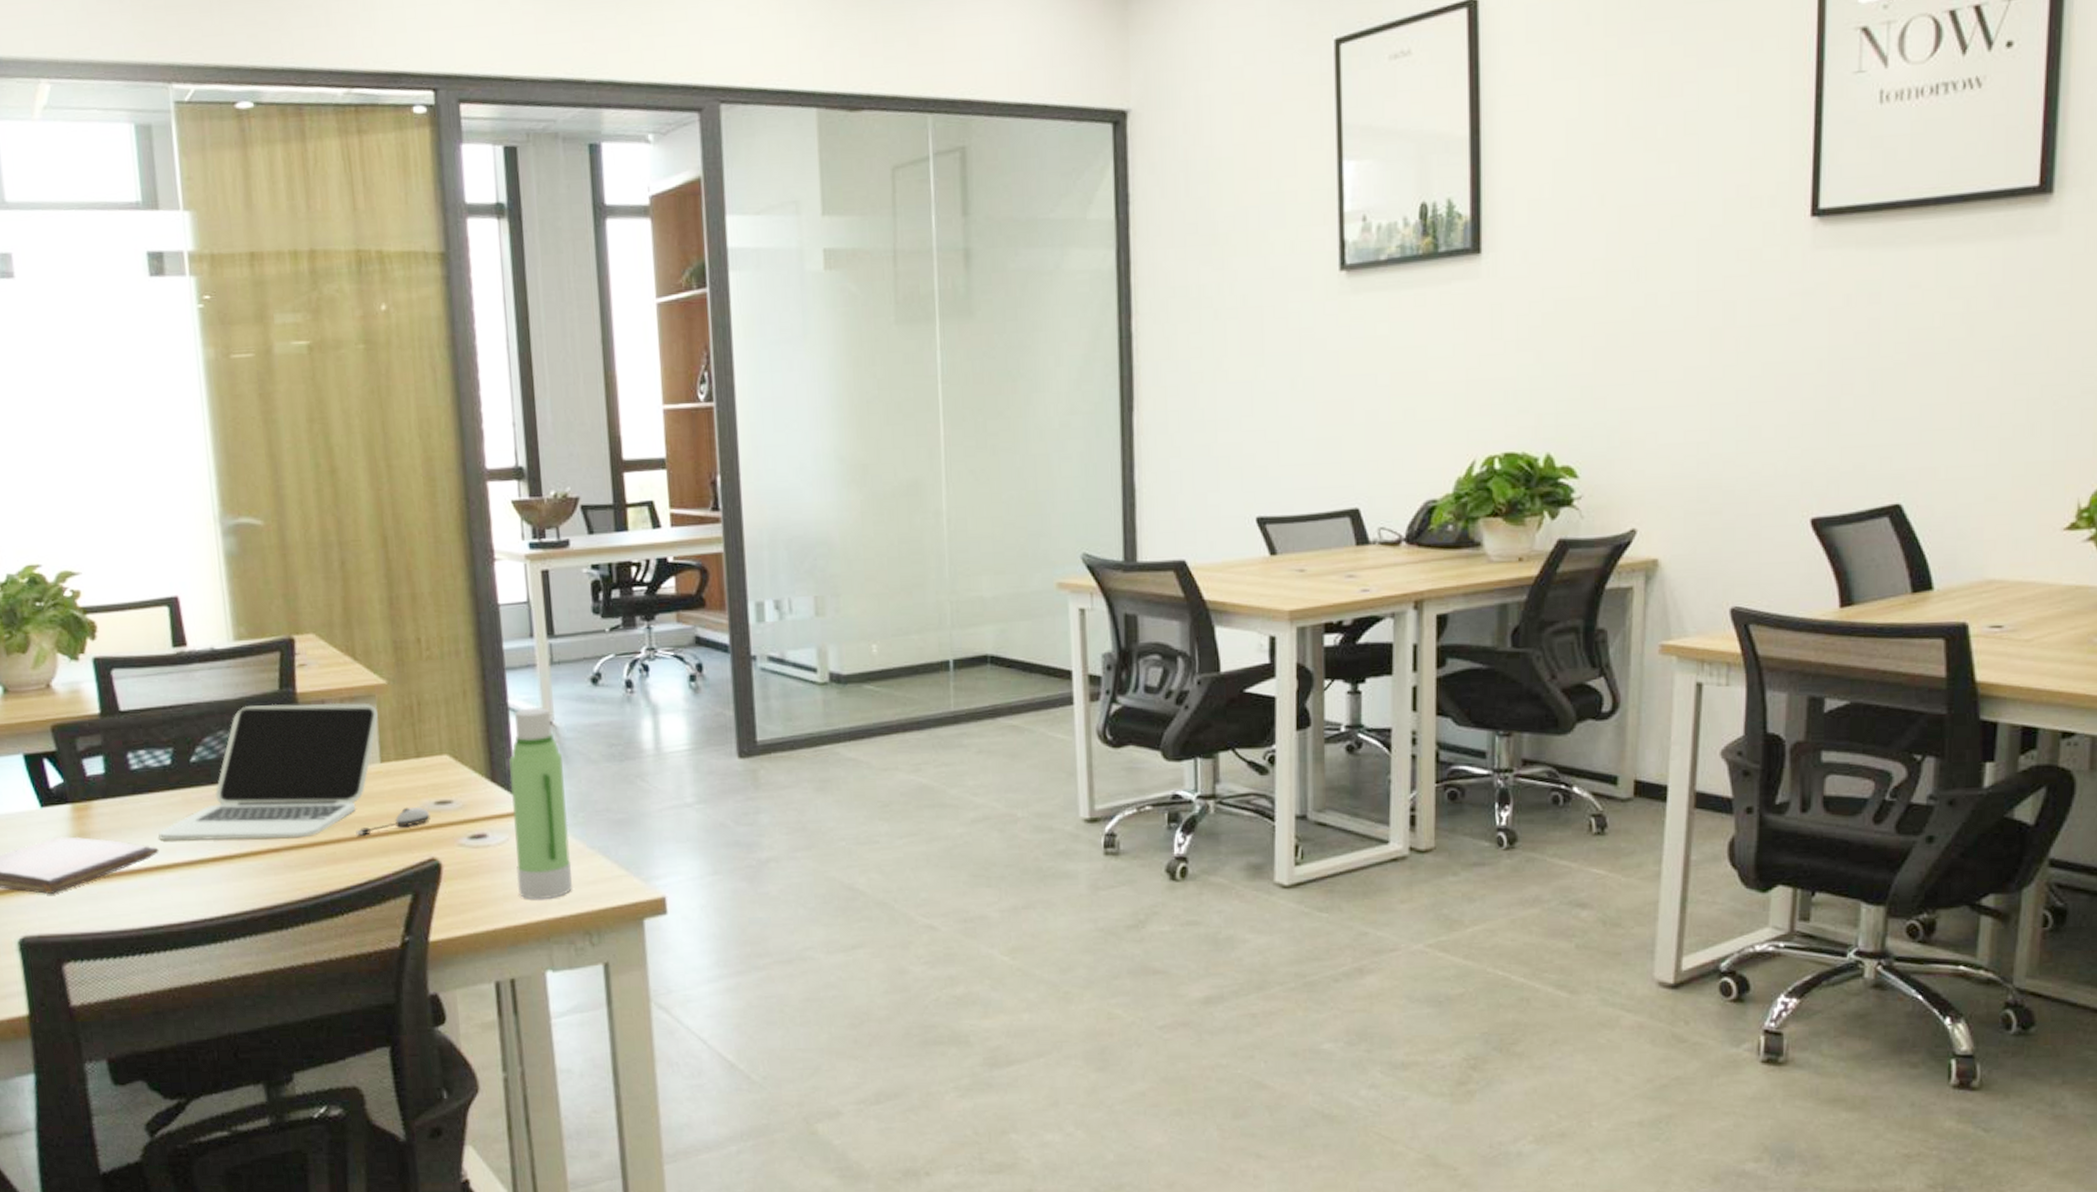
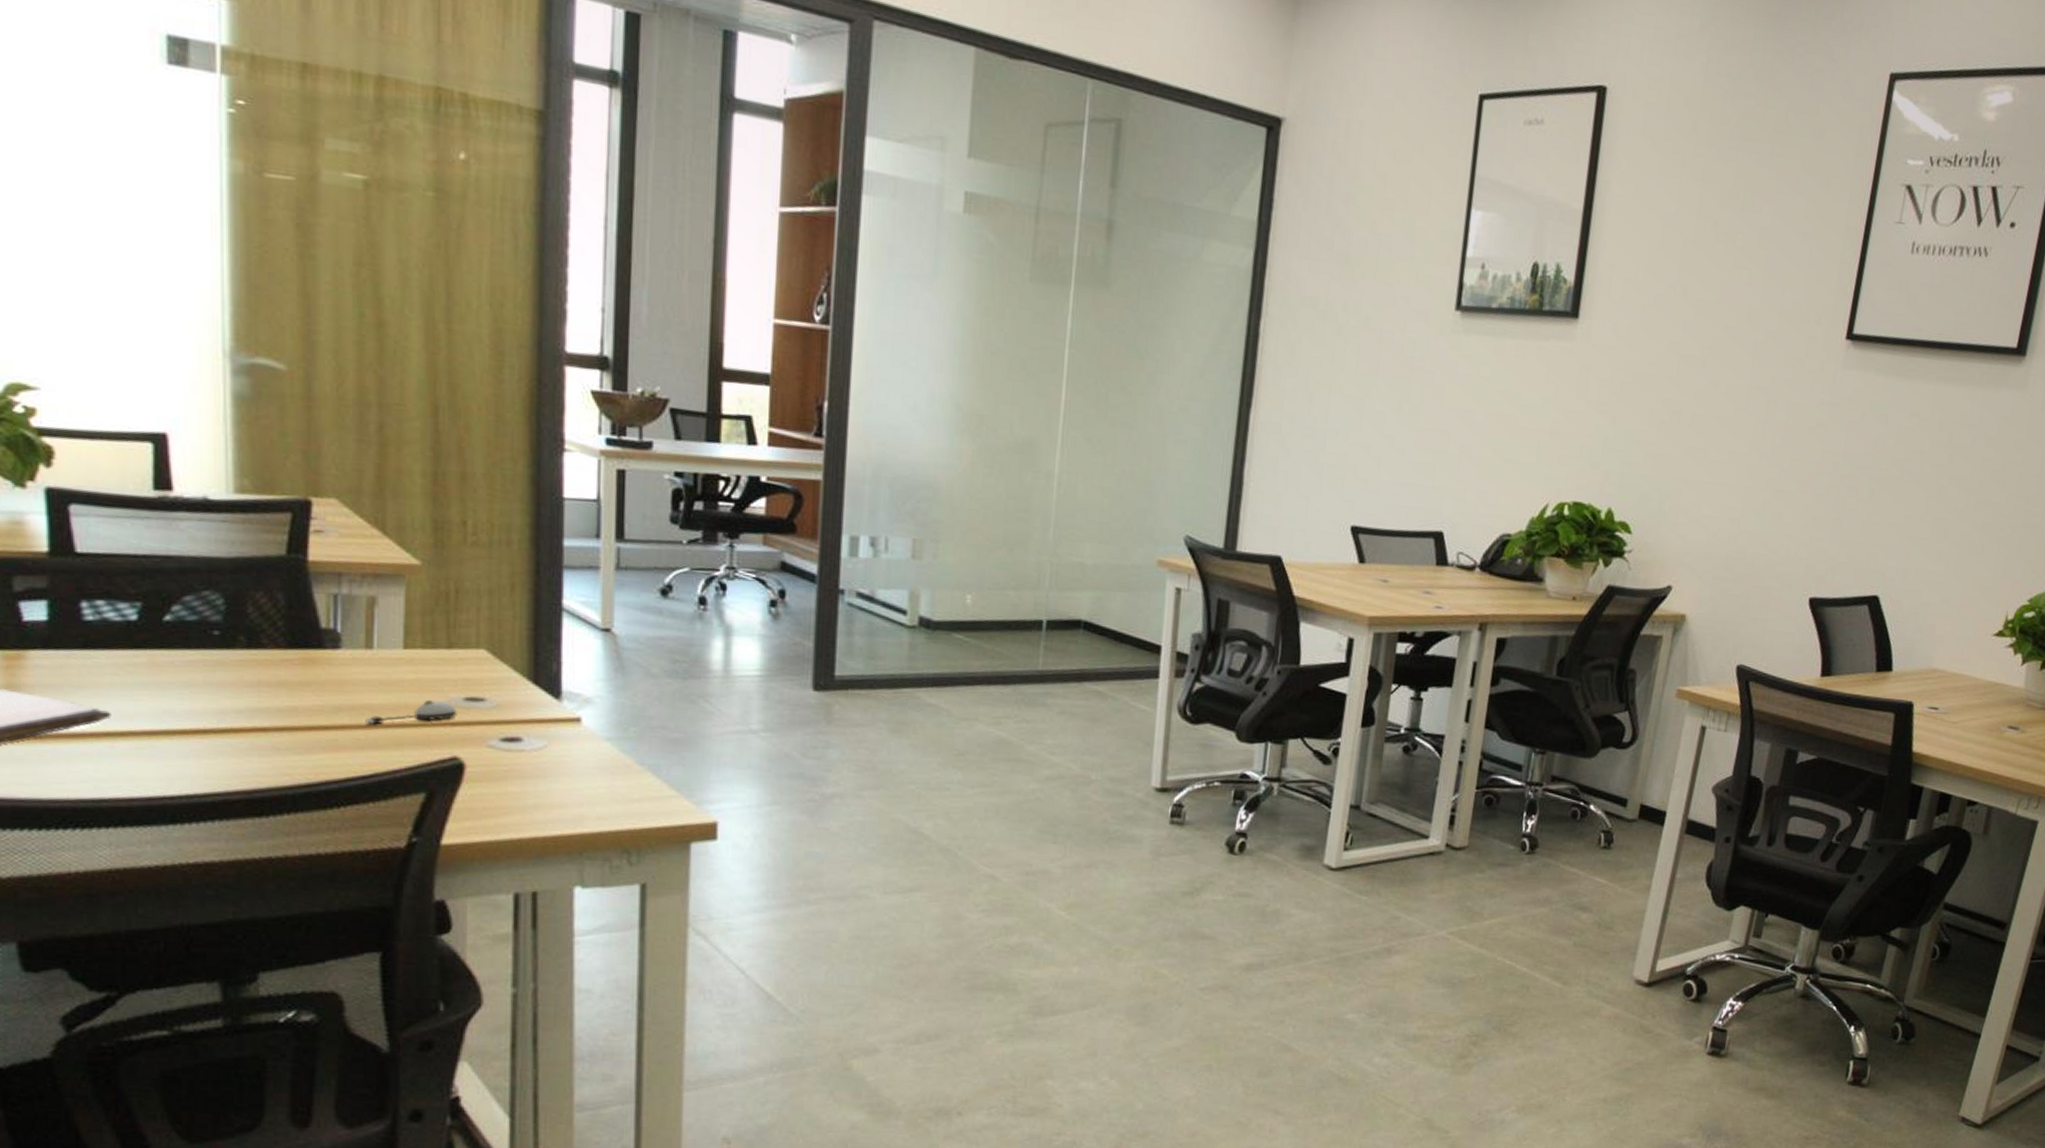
laptop: present [158,702,378,841] -> none [113,567,406,720]
water bottle: present [509,706,573,900] -> none [551,611,618,814]

